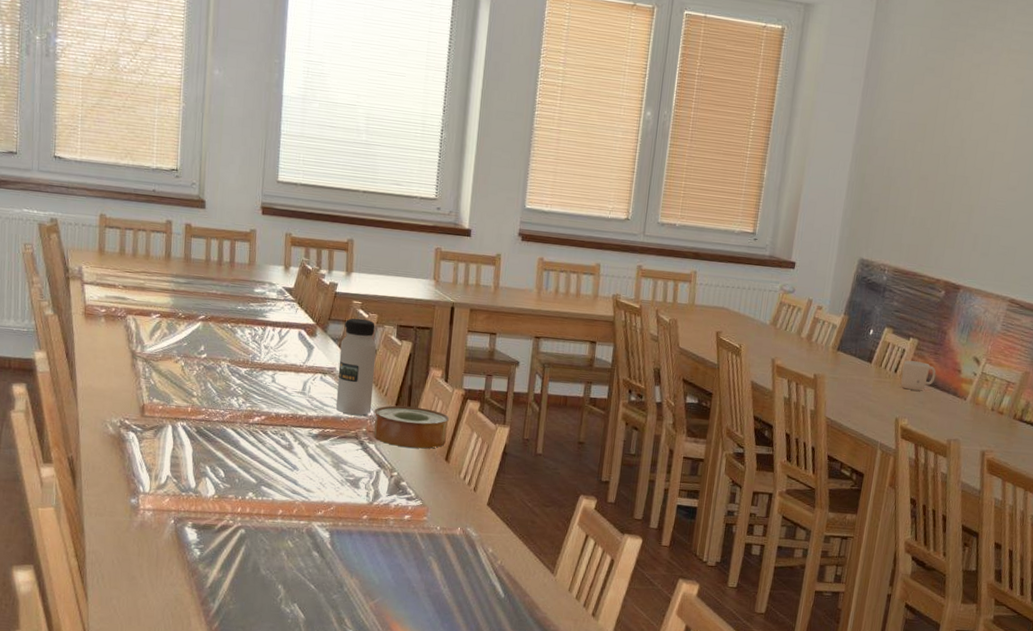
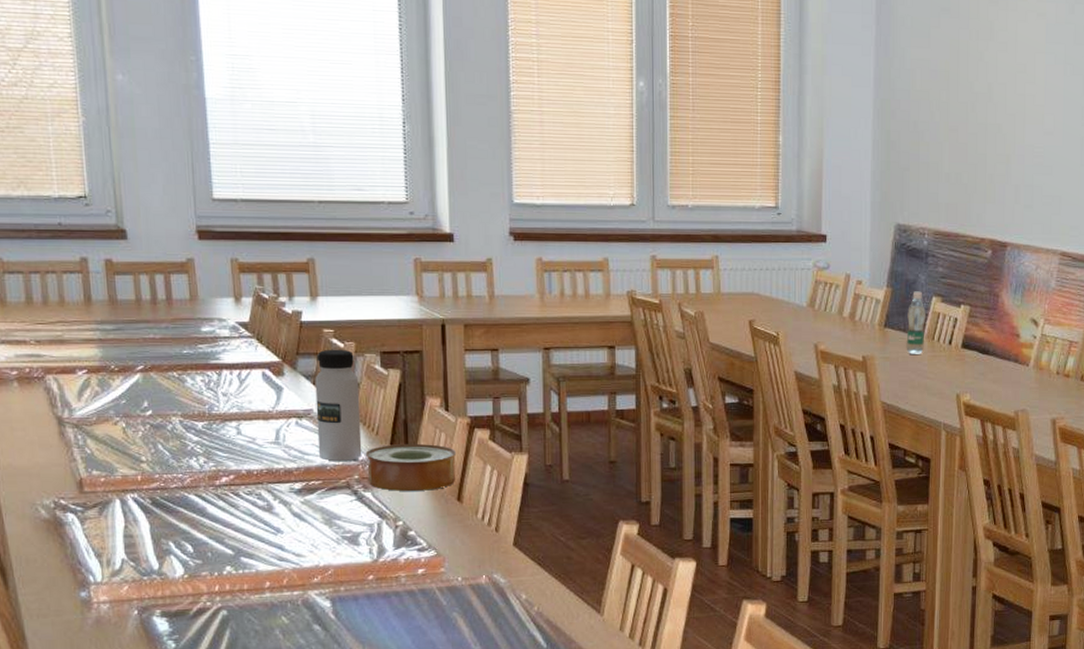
bottle: none [854,321,877,378] -> present [906,291,925,354]
mug: present [900,360,936,391] -> none [957,330,993,362]

